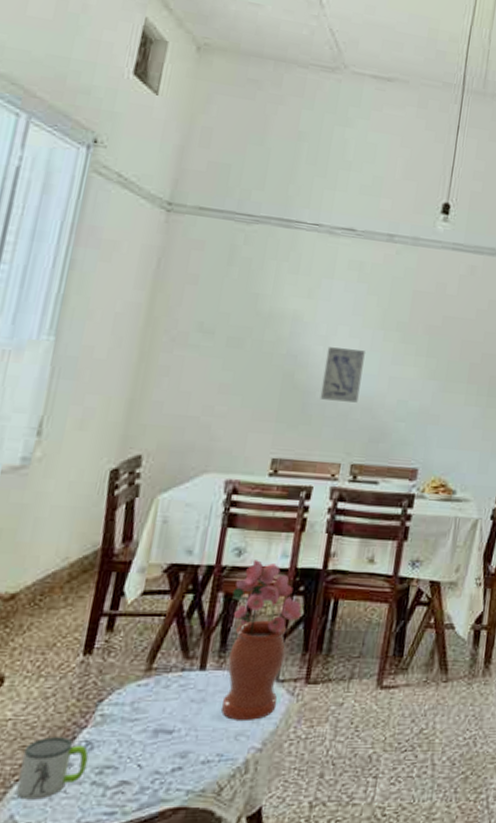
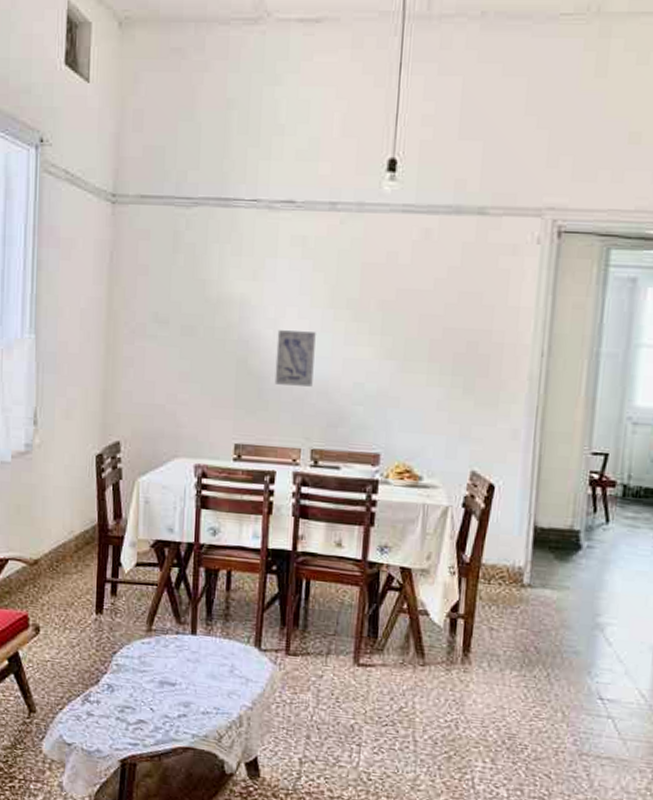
mug: present [16,737,89,800] -> none [61,678,111,726]
potted flower: present [221,560,302,720] -> none [212,539,277,682]

